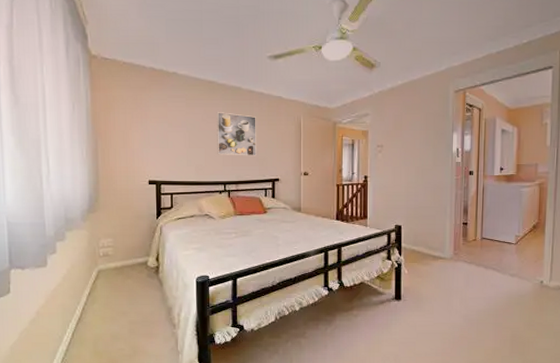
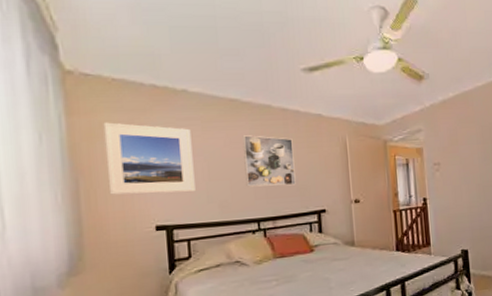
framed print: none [116,97,179,155] -> present [103,122,195,195]

